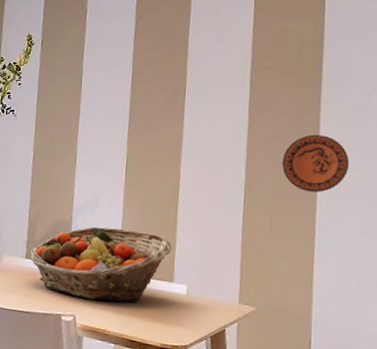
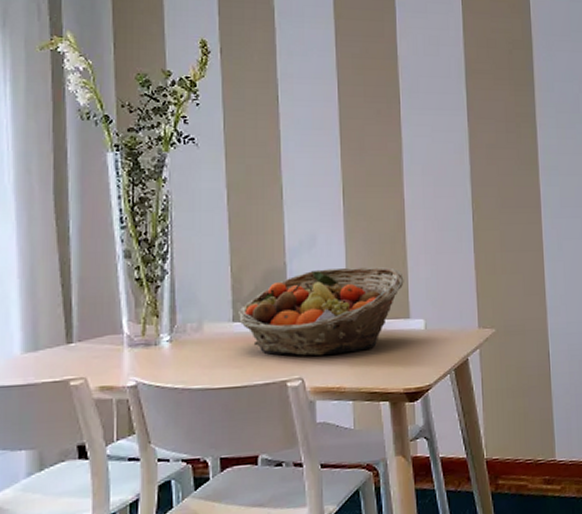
decorative plate: present [281,134,350,193] -> none [505,140,567,200]

